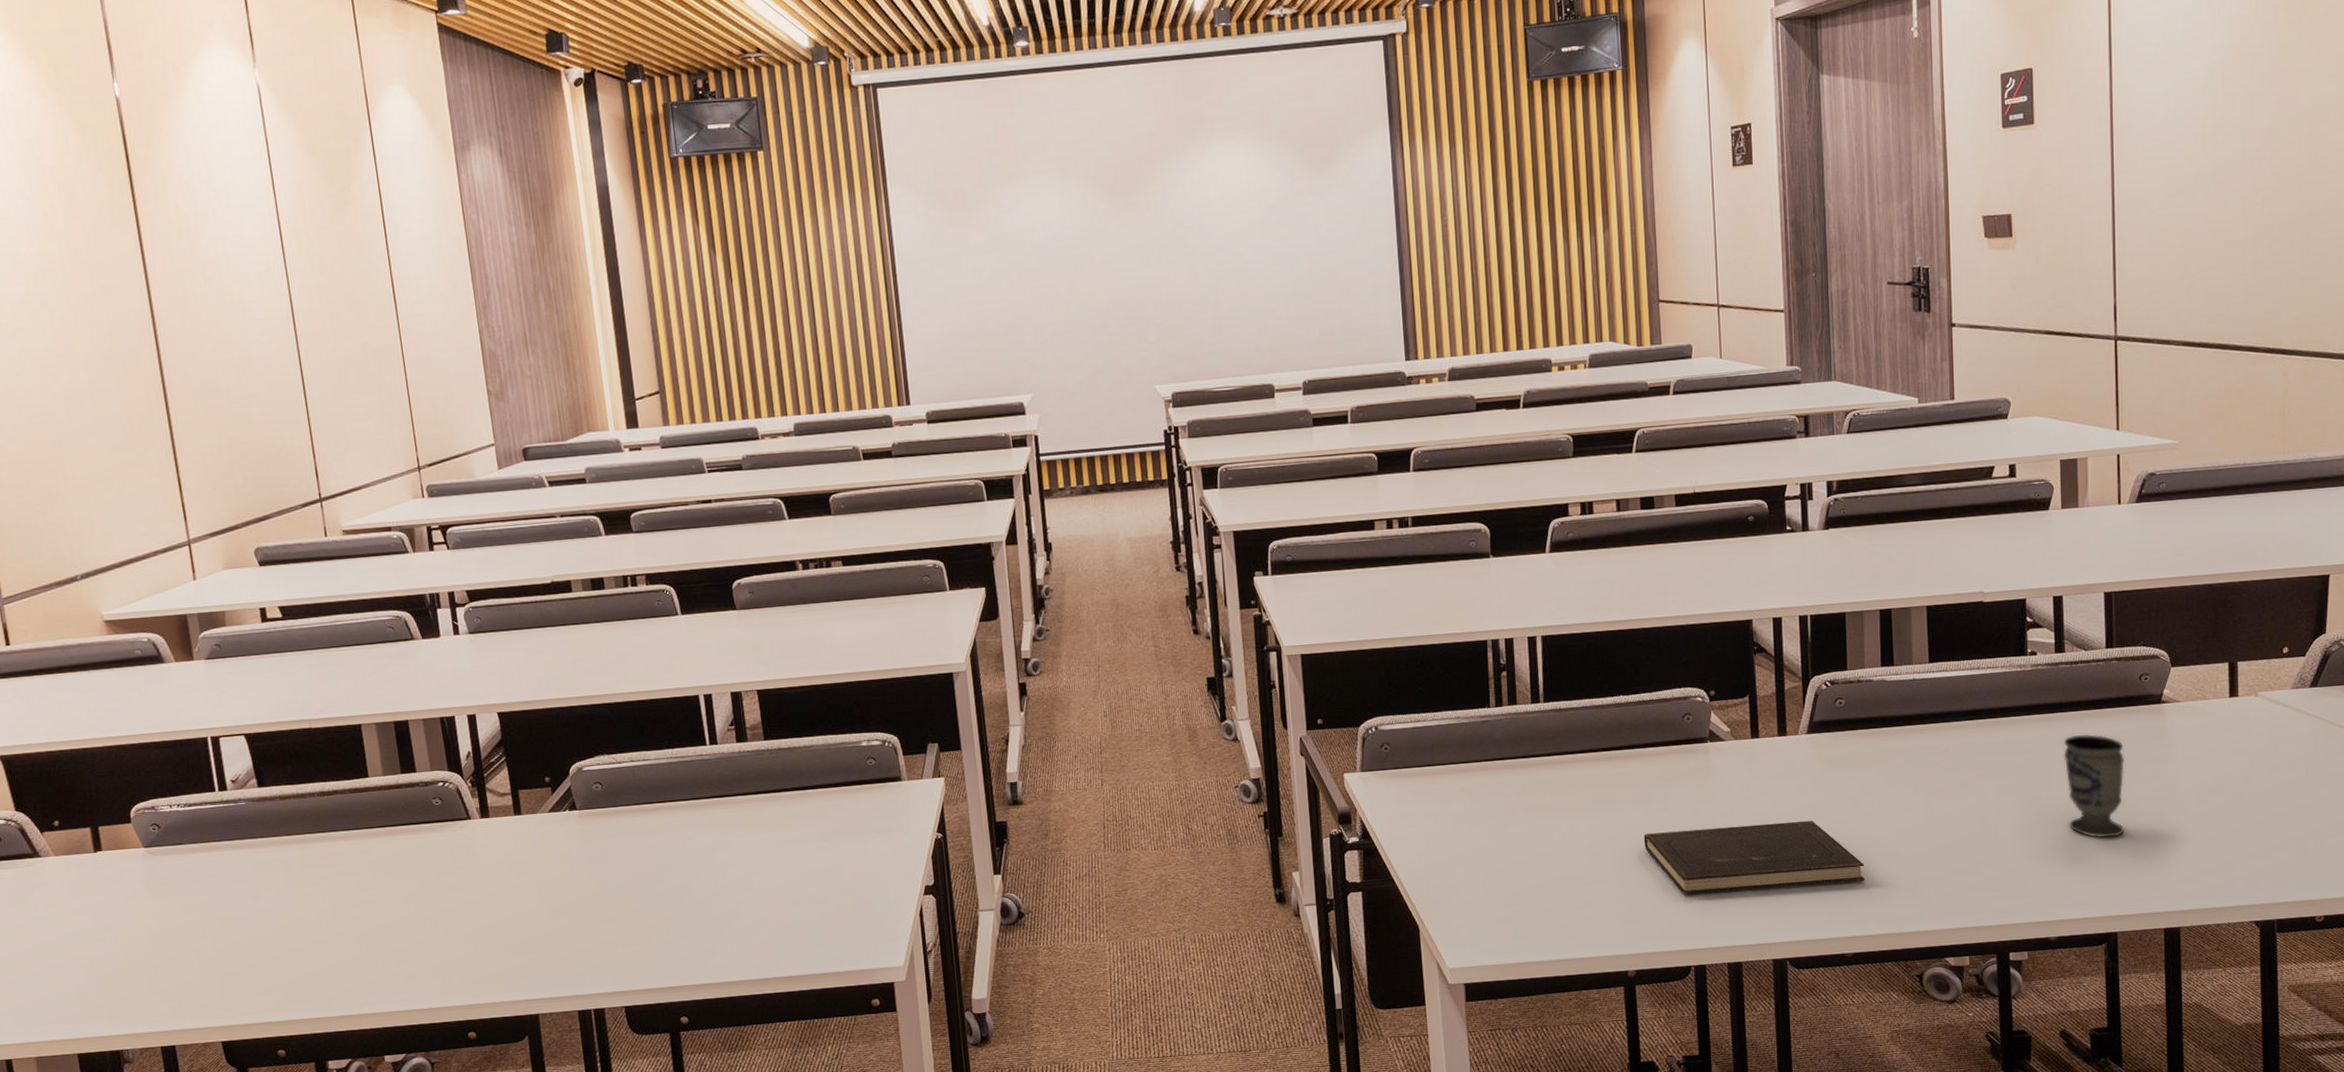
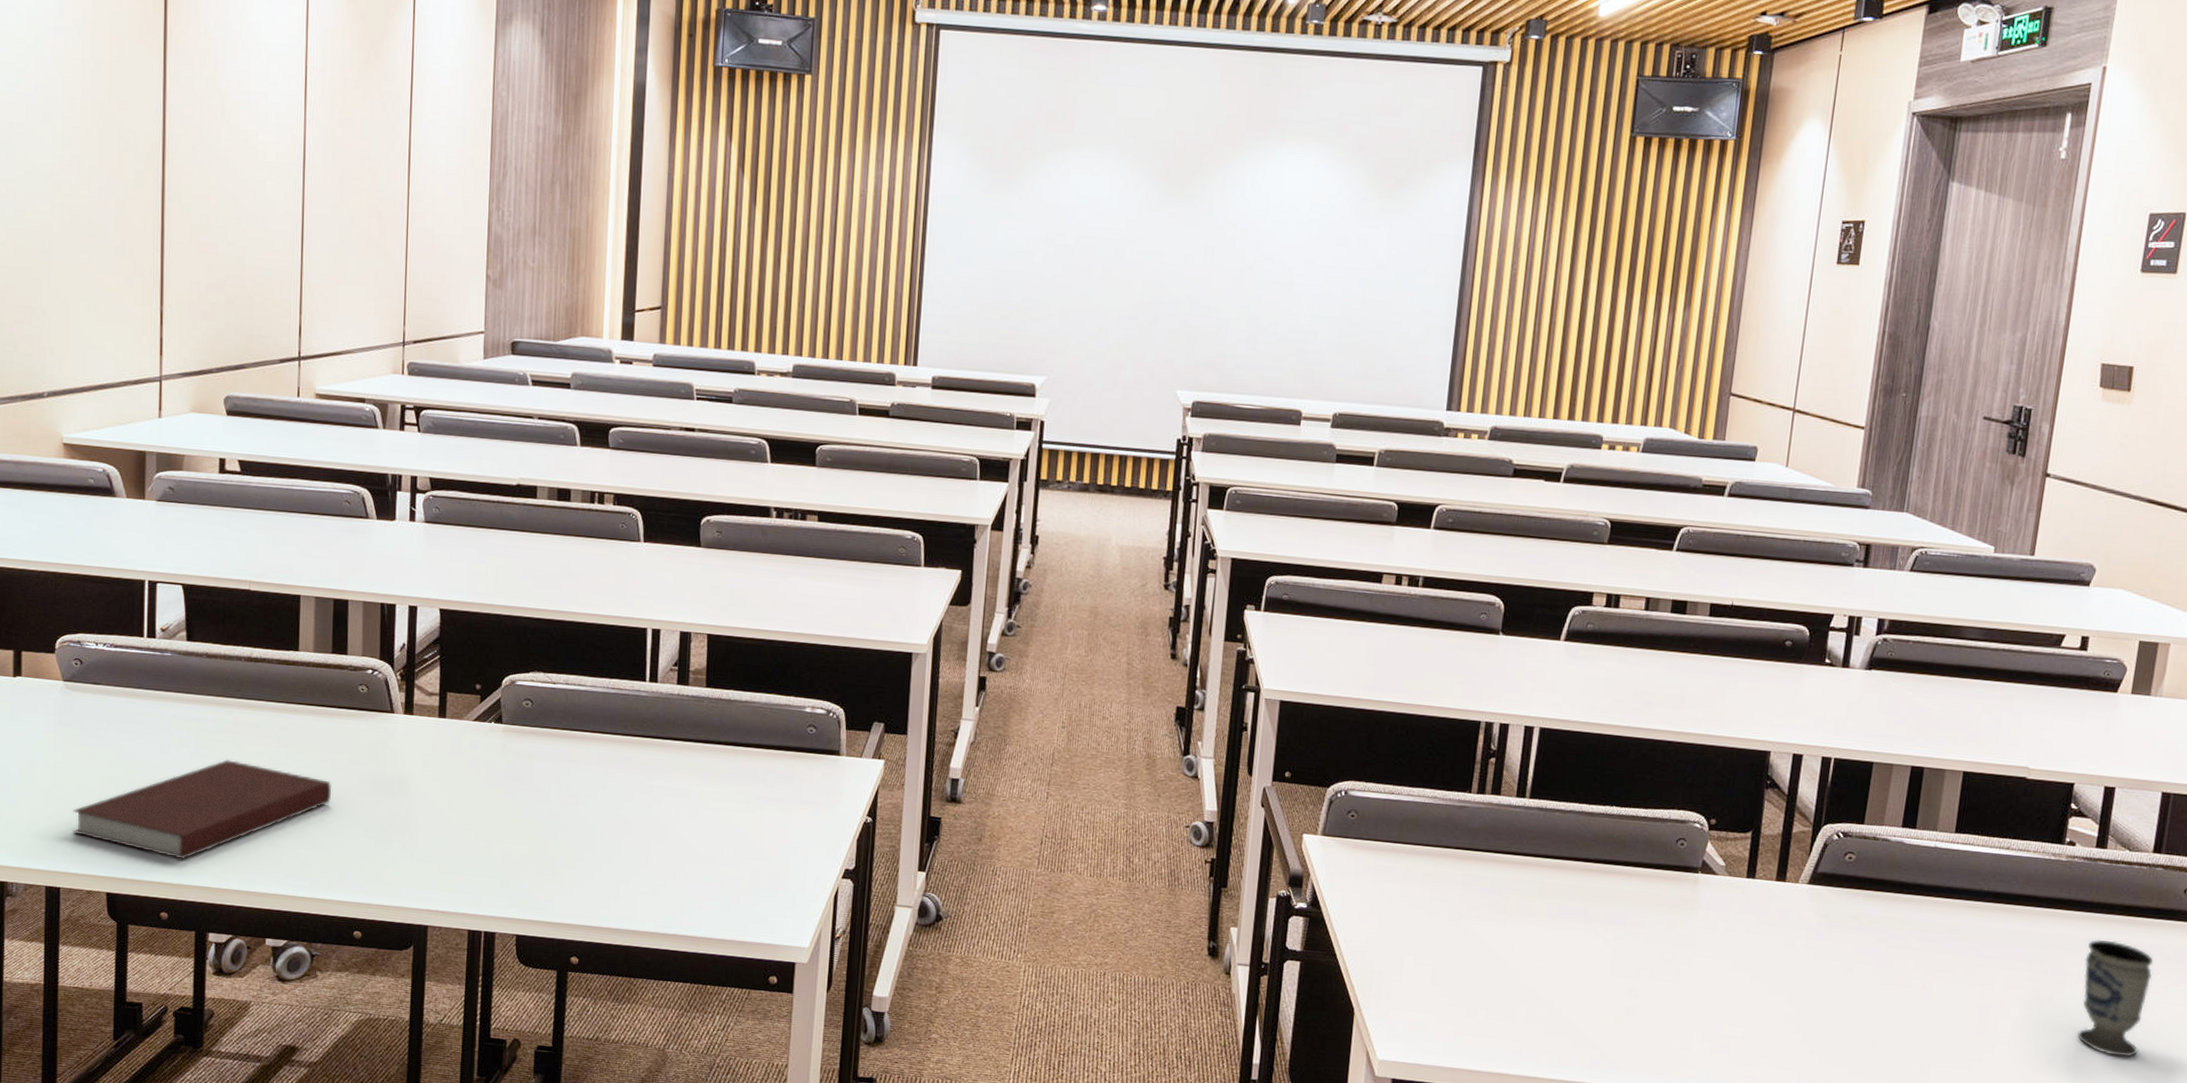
notebook: none [175,892,425,997] -> present [73,758,332,860]
hardcover book: present [1644,820,1864,895] -> none [1610,958,1845,1052]

